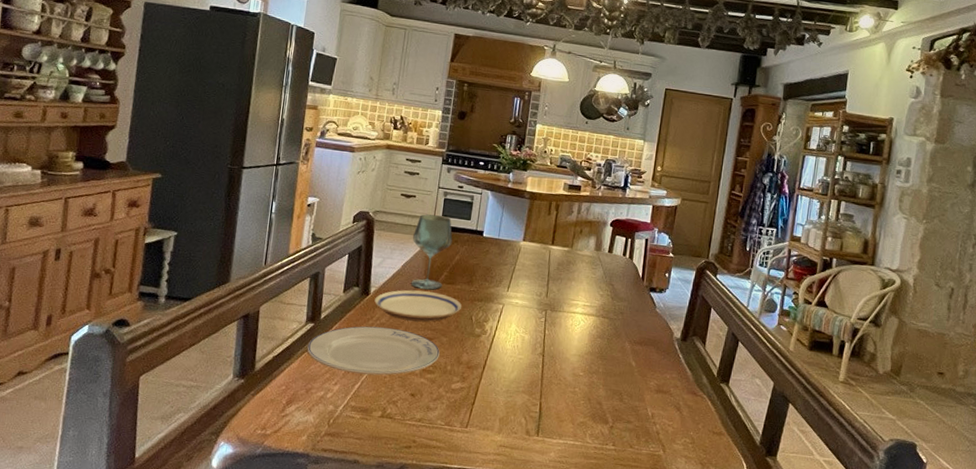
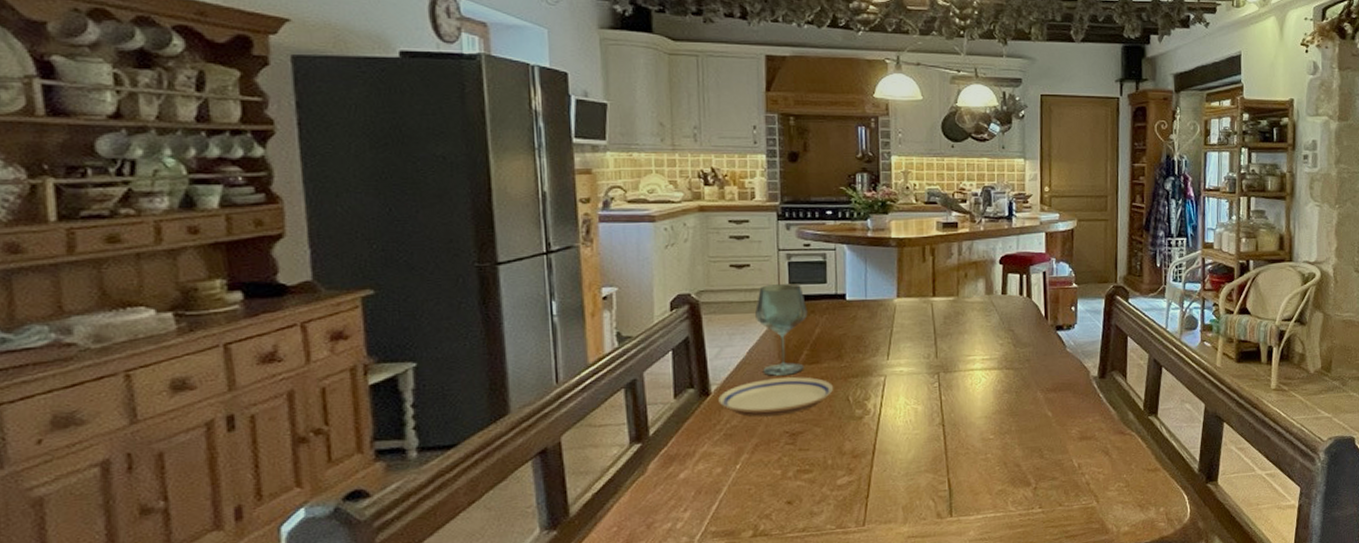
plate: present [306,326,440,376] -> none [637,429,815,494]

